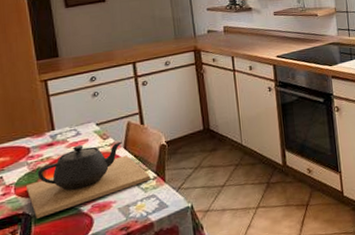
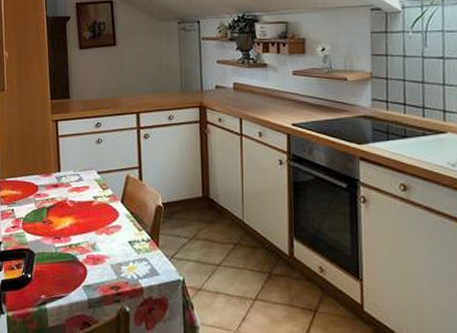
teapot: present [26,141,150,218] -> none [32,190,144,257]

